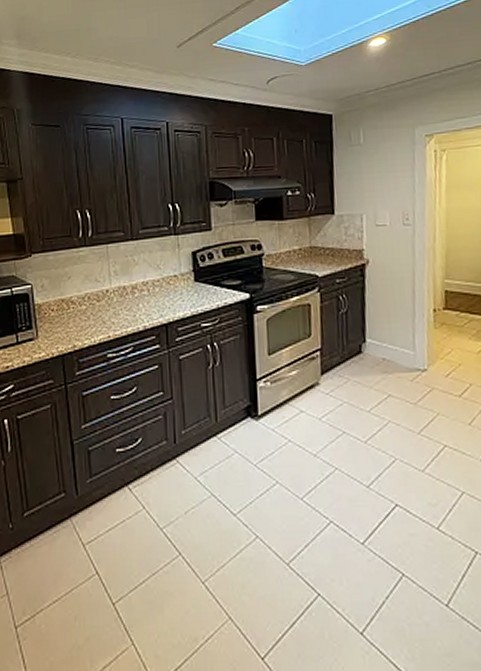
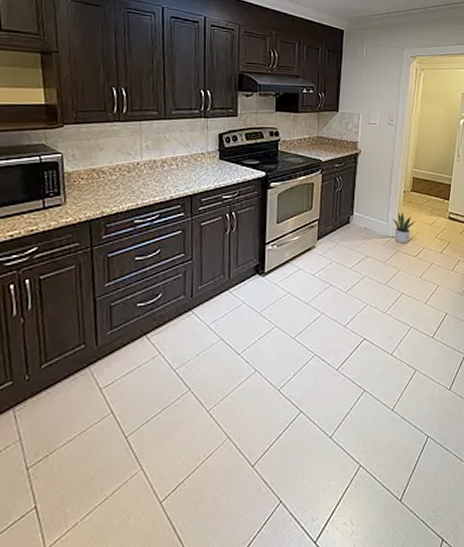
potted plant: none [421,336,455,379] -> present [393,211,415,244]

